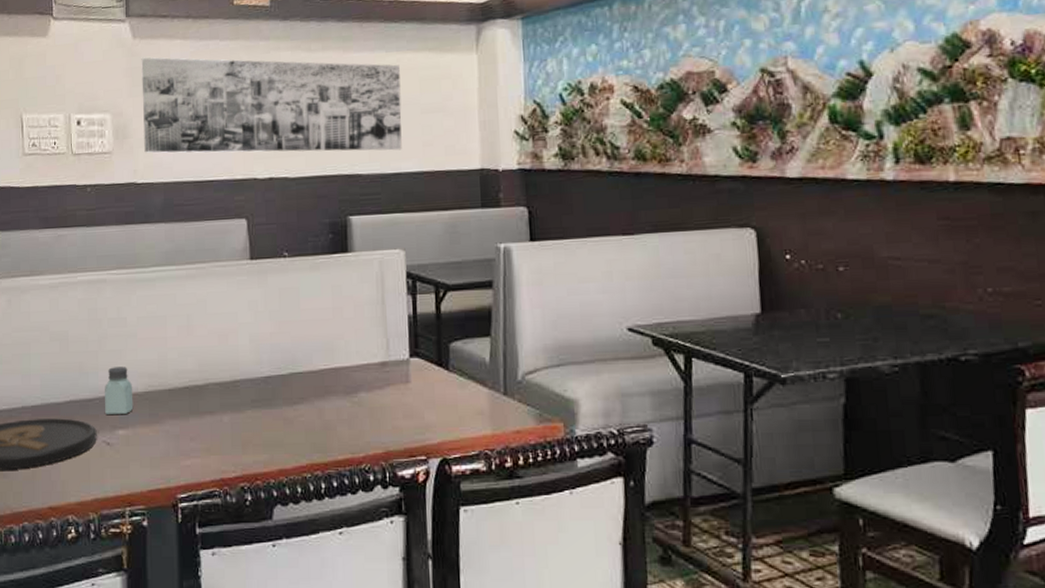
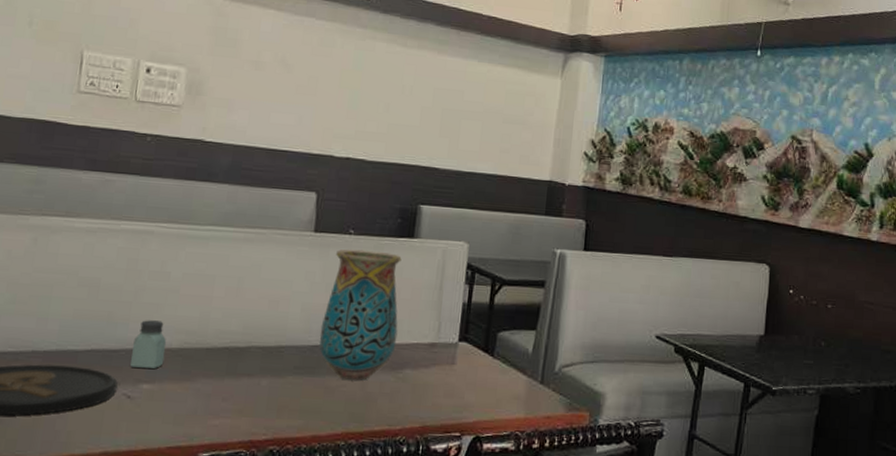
wall art: present [141,57,402,153] -> none [217,19,489,152]
vase: none [270,271,347,409] -> present [319,249,402,380]

